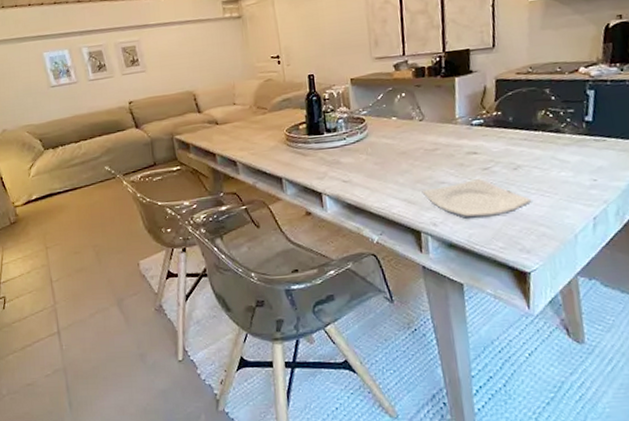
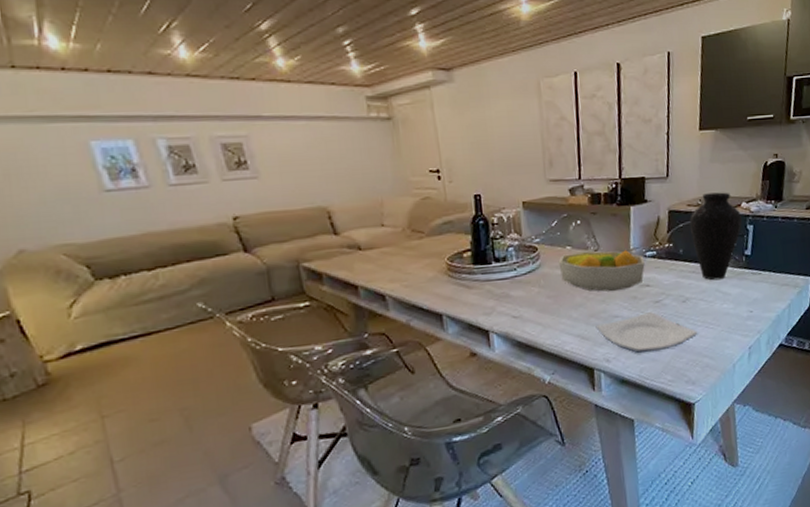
fruit bowl: none [384,119,472,159] -> present [558,250,645,292]
vase: none [519,58,581,148] -> present [690,192,742,281]

